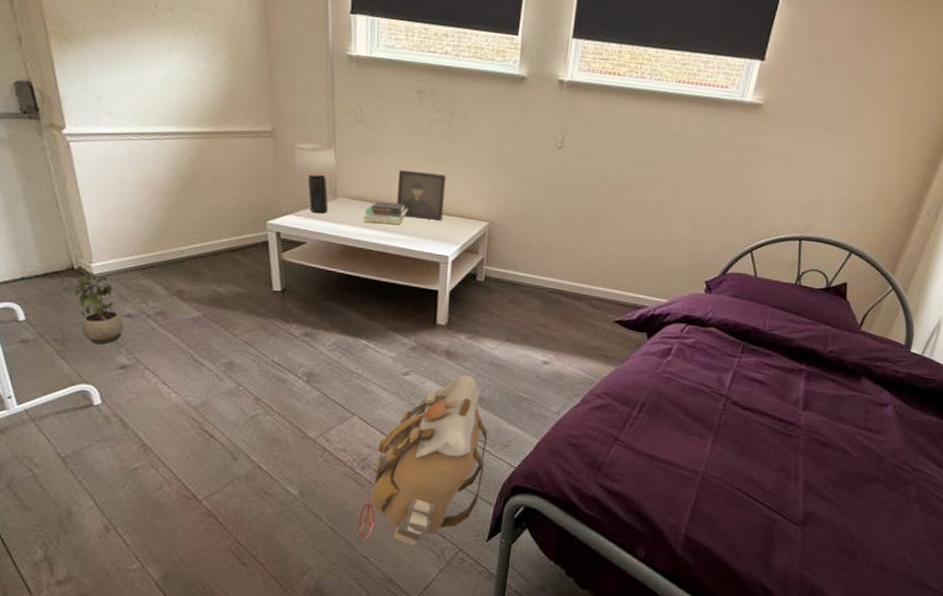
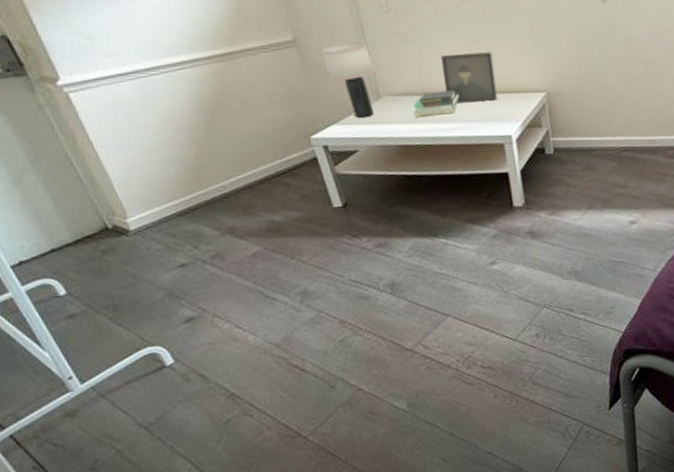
potted plant: present [74,272,124,345] -> none [113,228,180,303]
backpack: present [358,375,488,546] -> none [475,251,592,437]

